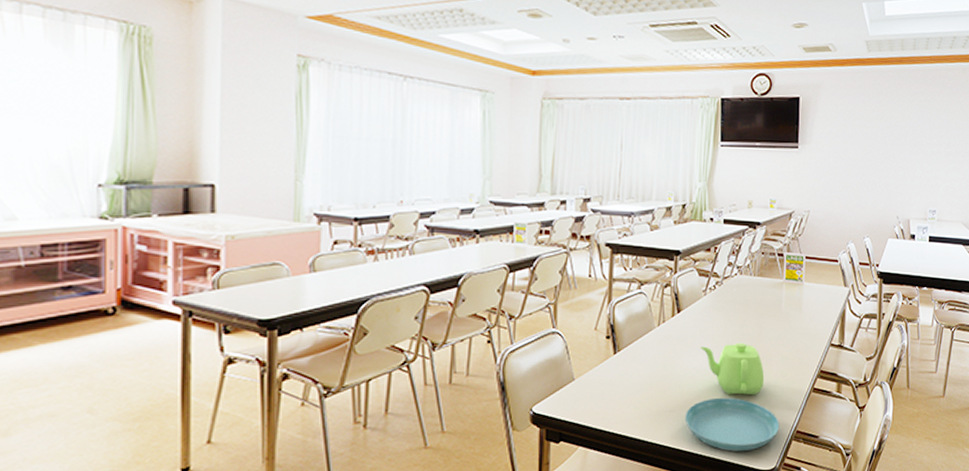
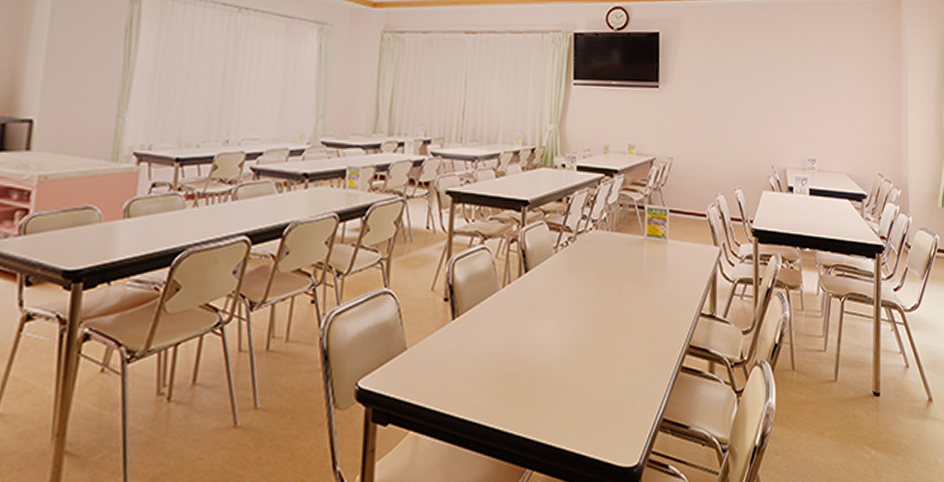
saucer: present [684,397,780,452] -> none [532,375,643,444]
teapot: present [700,342,765,396] -> none [550,309,625,374]

